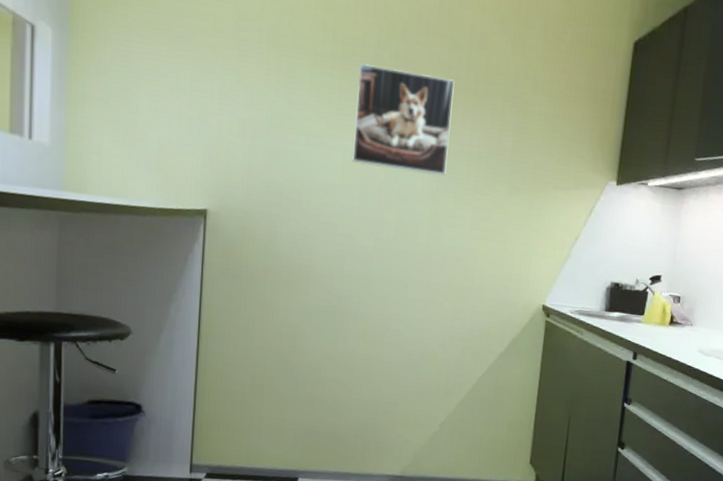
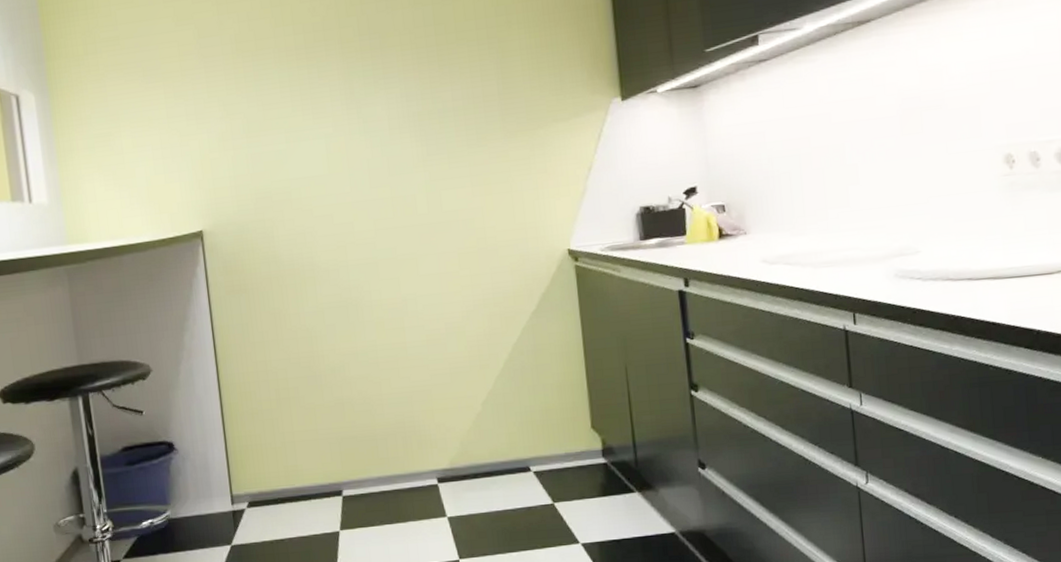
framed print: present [352,63,455,176] -> none [324,37,434,148]

